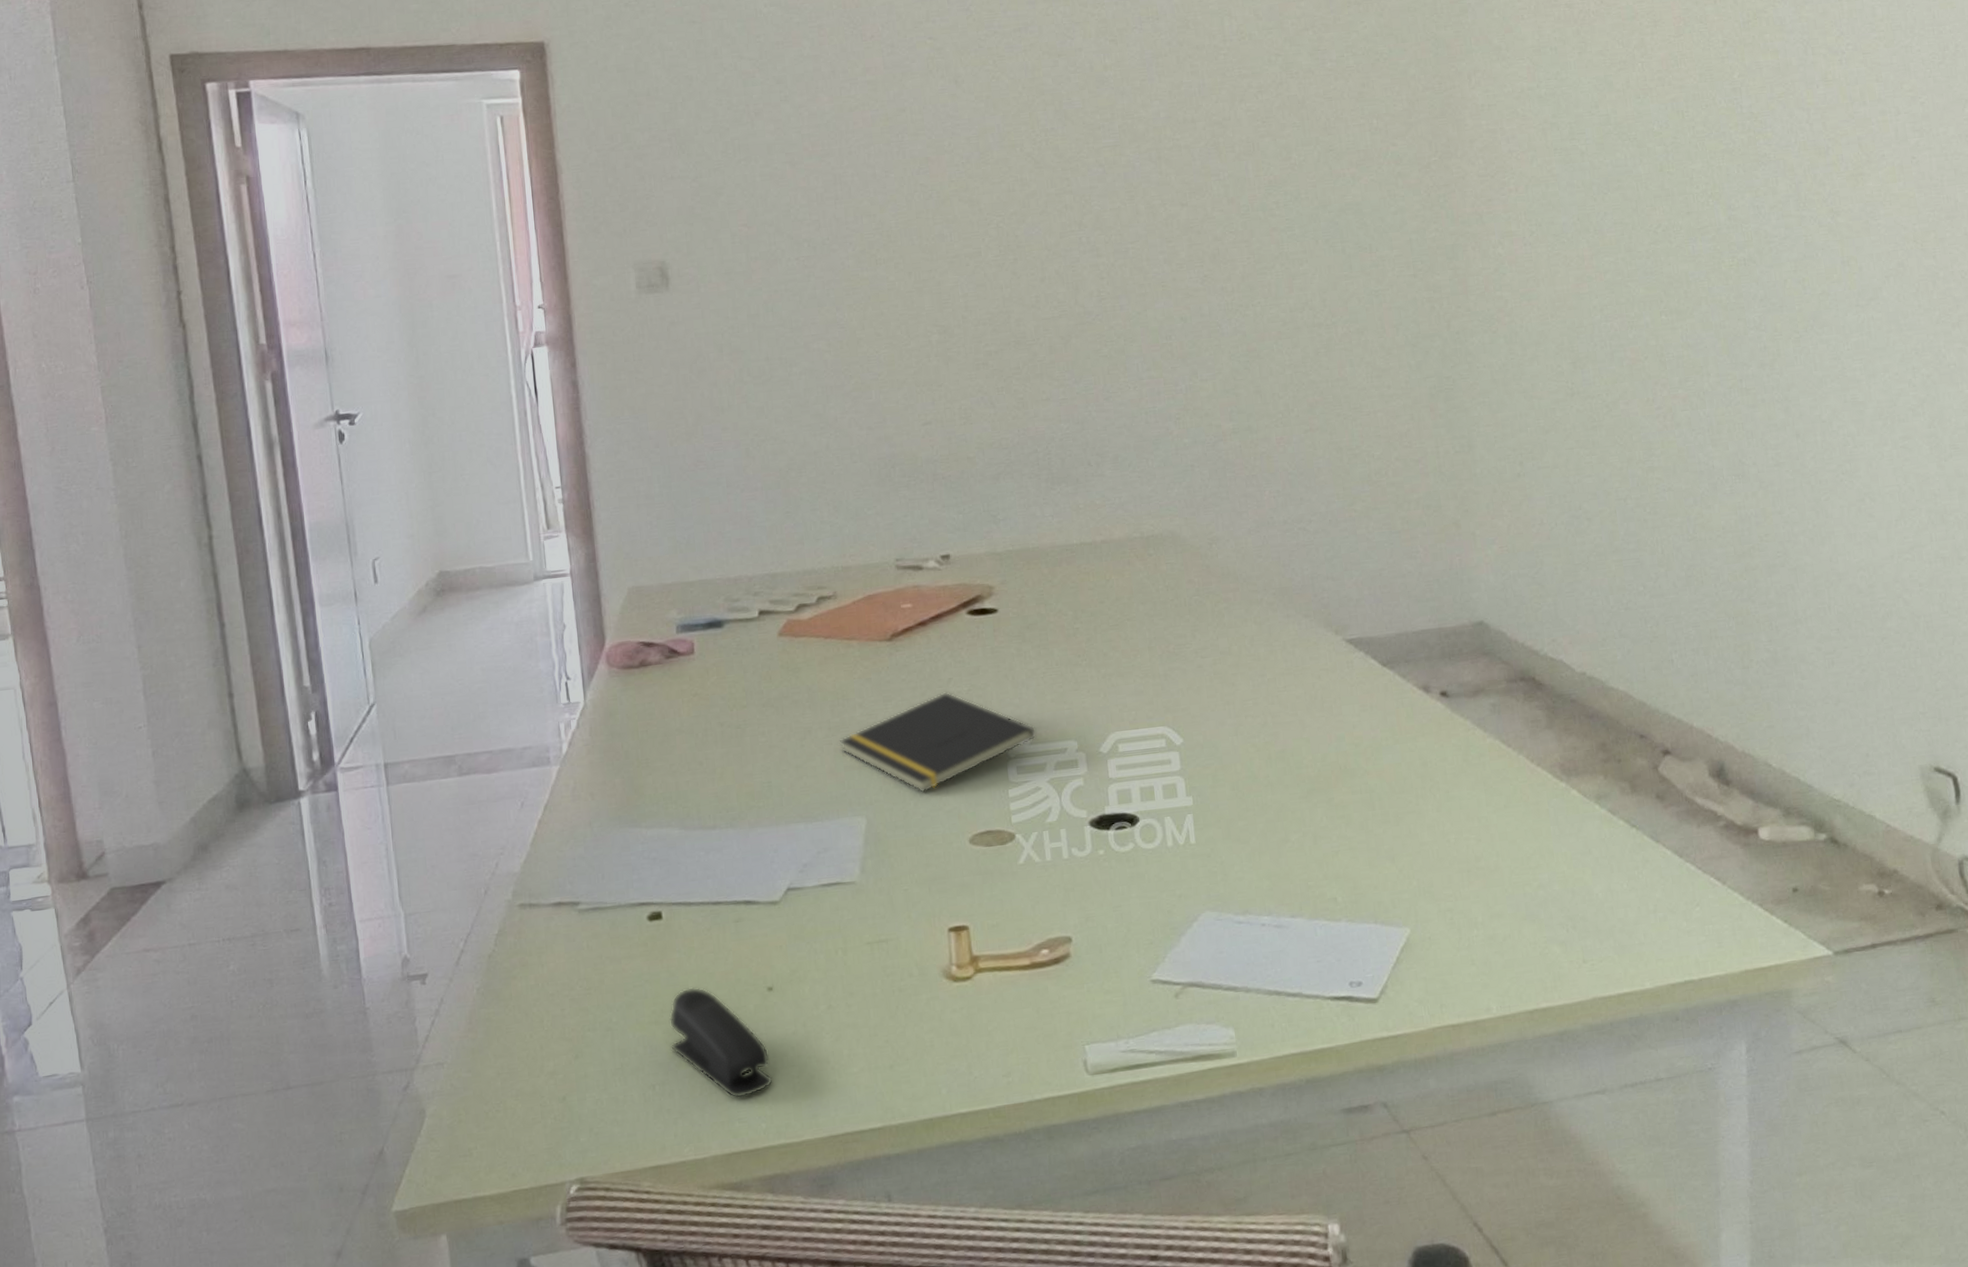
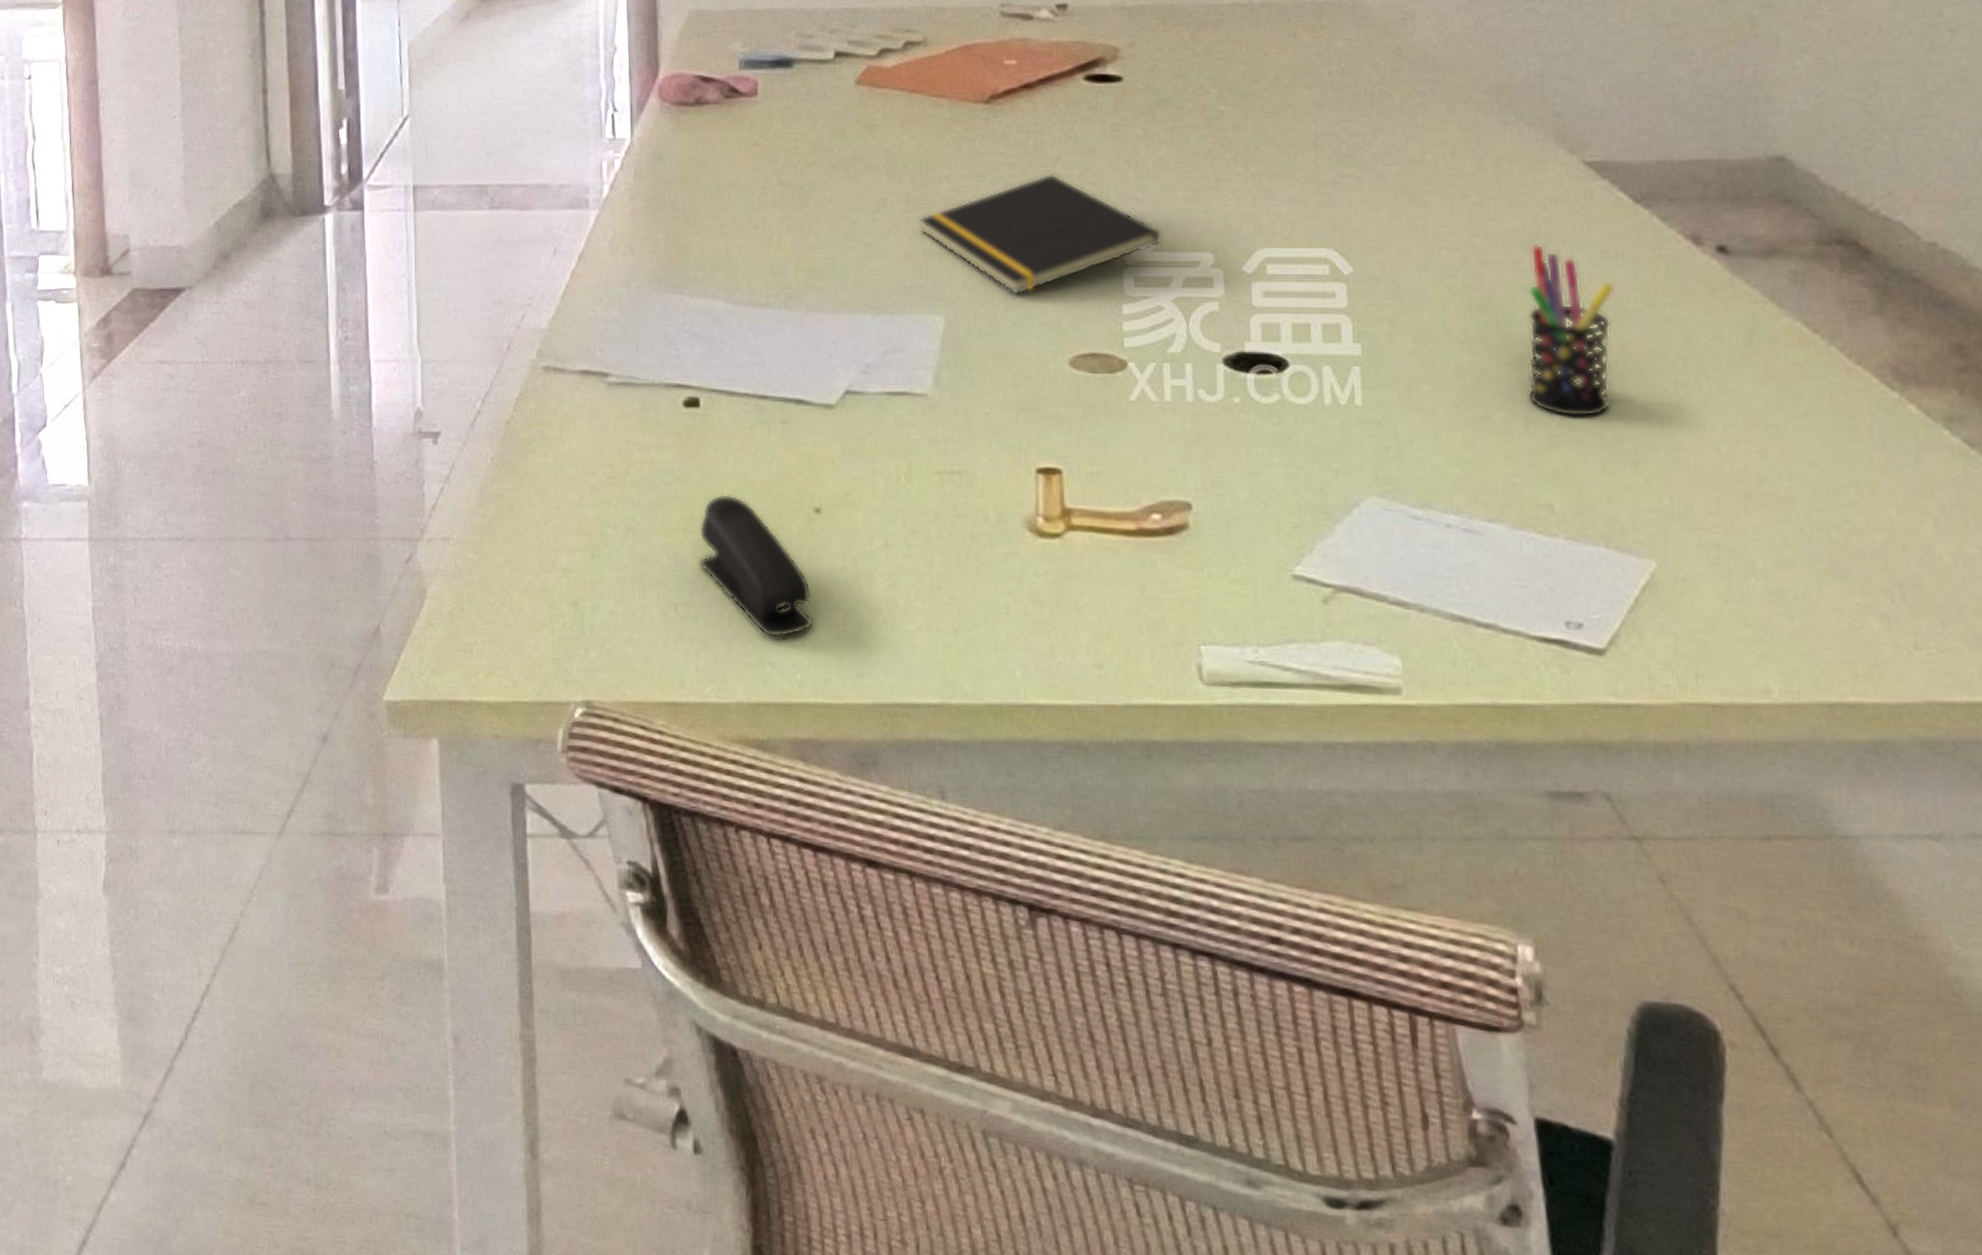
pen holder: none [1311,706,1373,832] -> present [1527,245,1615,418]

